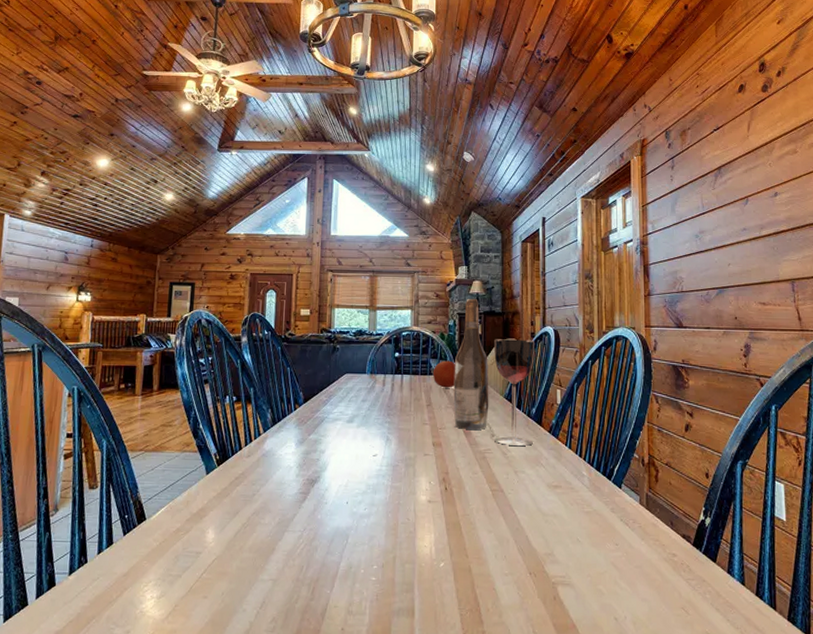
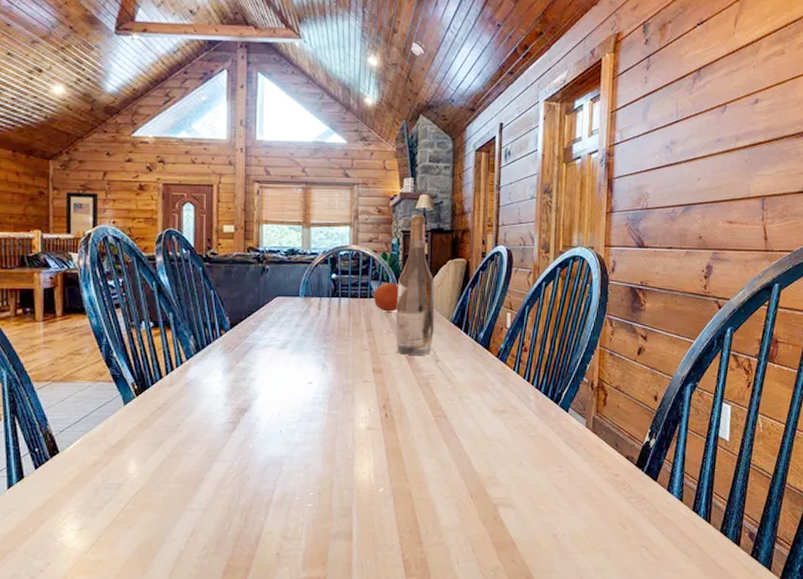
wineglass: present [494,339,534,446] -> none [439,259,485,371]

